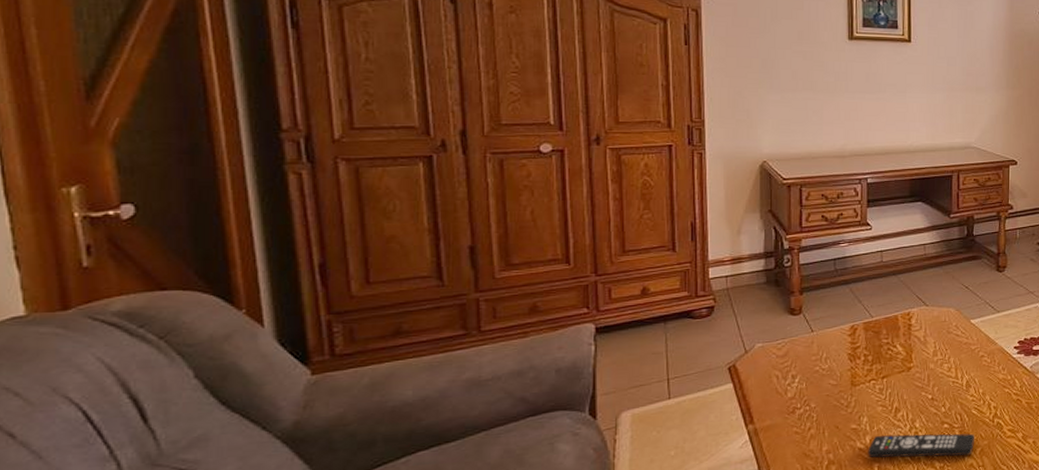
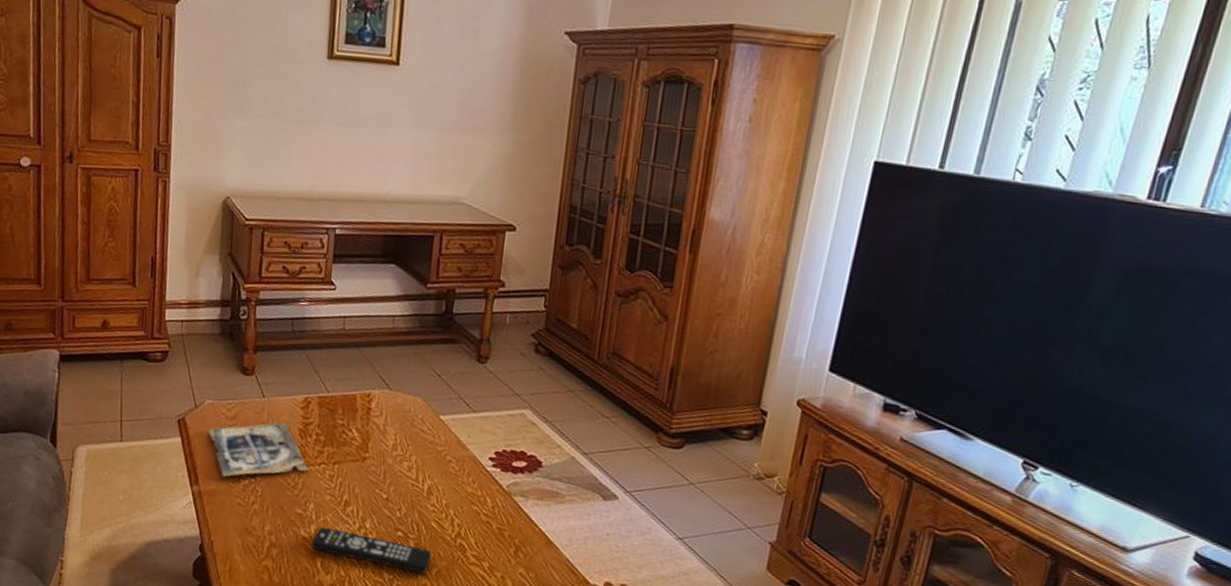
magazine: none [761,351,860,411] -> present [209,422,309,477]

